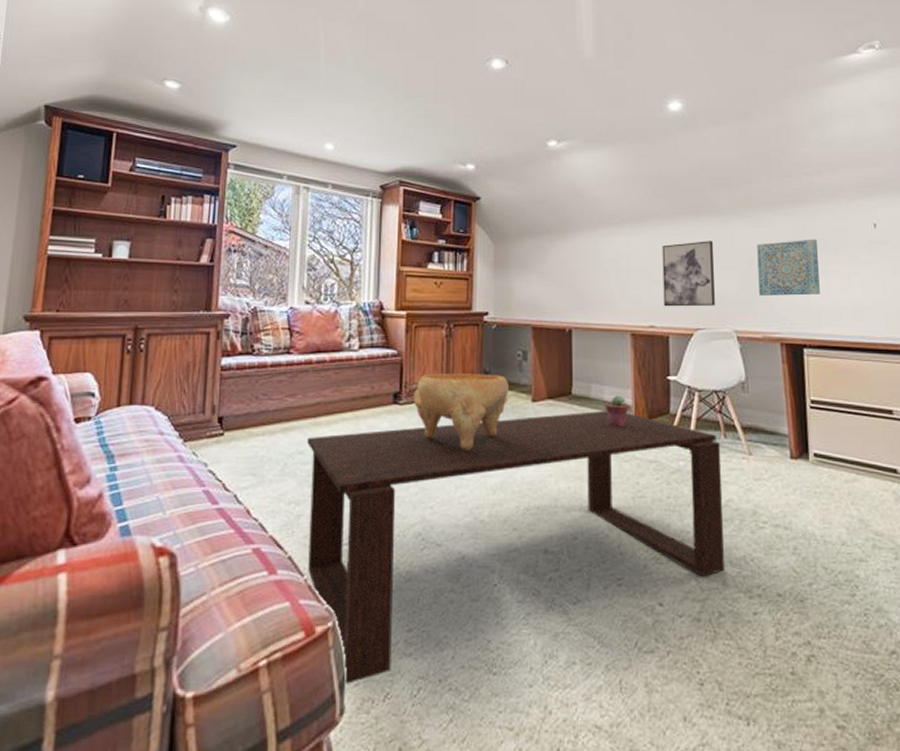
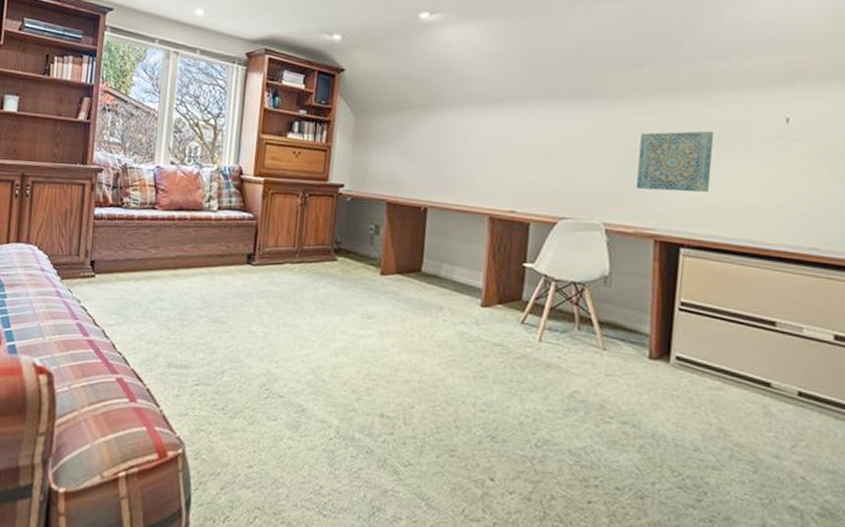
coffee table: present [307,410,725,684] -> none [163,286,573,503]
decorative bowl: present [413,373,509,450] -> none [265,239,359,314]
potted succulent: present [605,395,629,427] -> none [454,276,480,308]
wall art: present [662,241,715,307] -> none [527,126,592,196]

